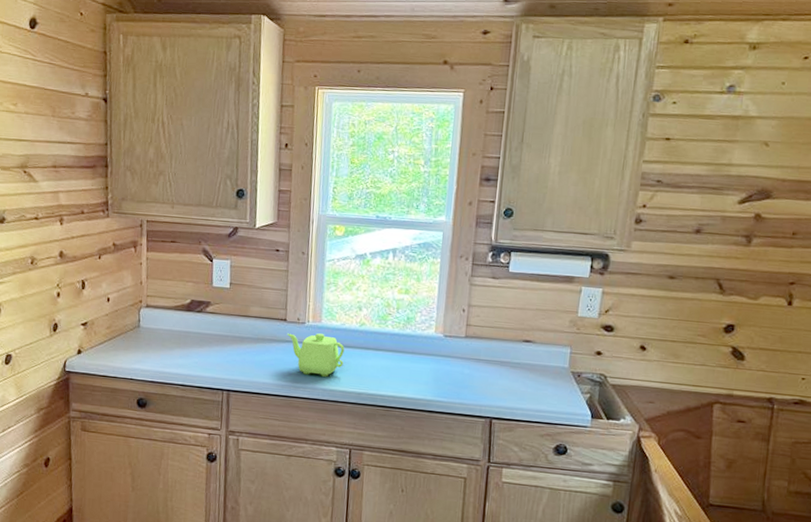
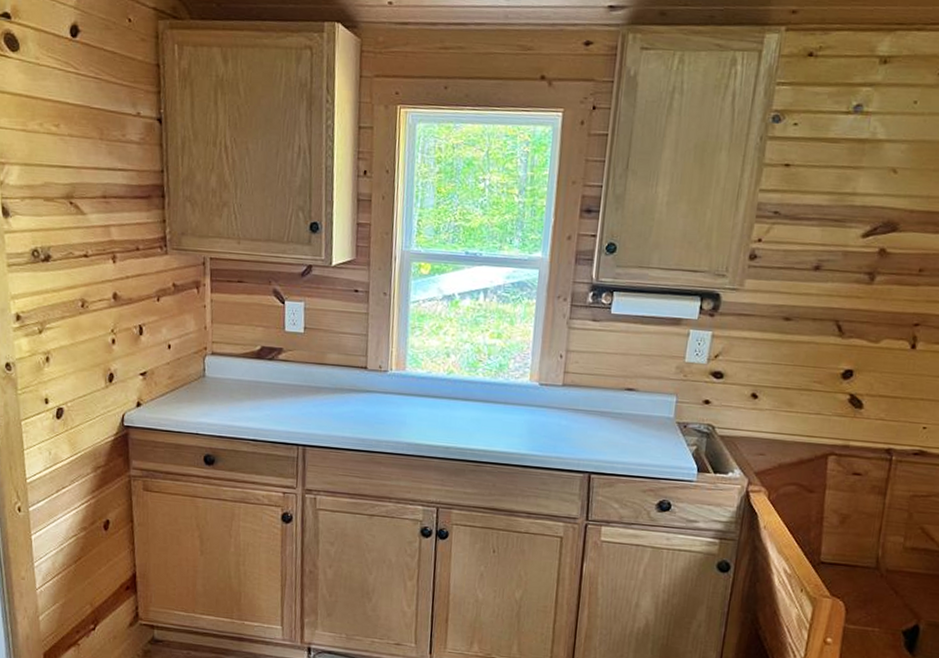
teapot: present [286,333,345,377] -> none [367,382,431,430]

